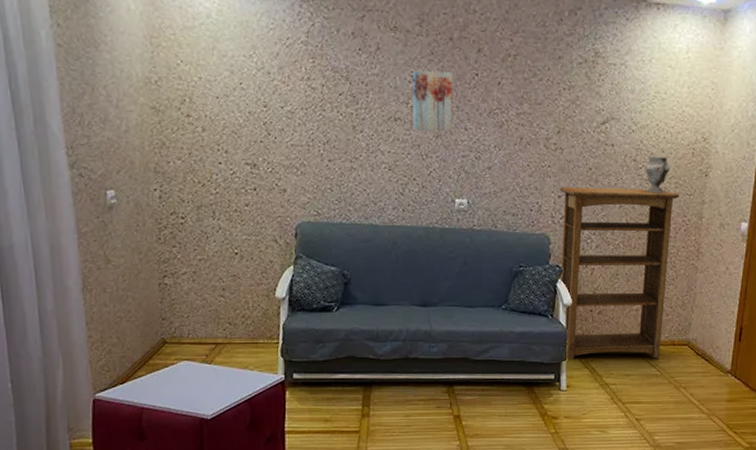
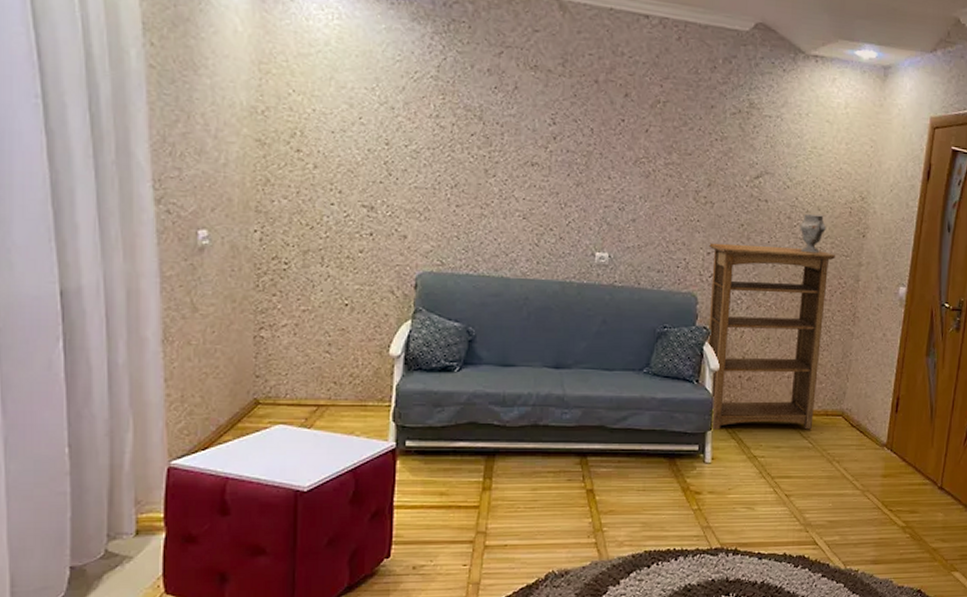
wall art: present [413,70,453,132] -> none [551,112,597,181]

